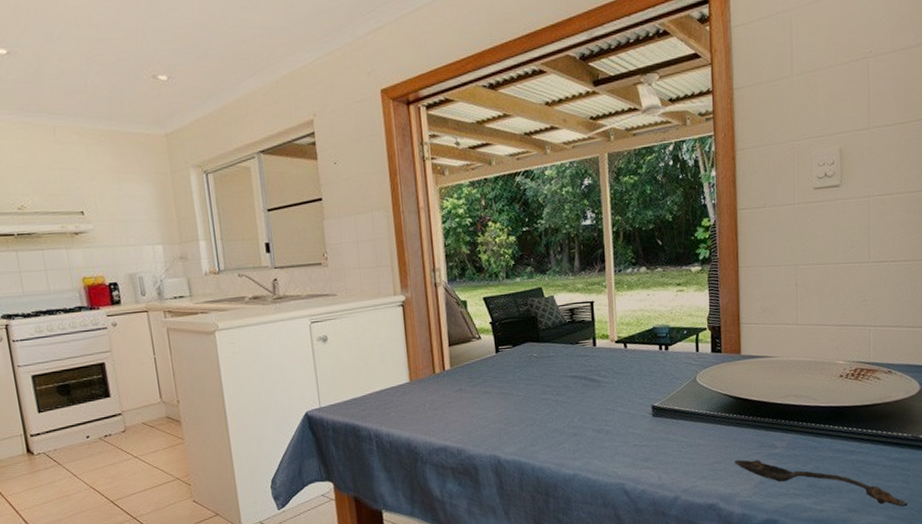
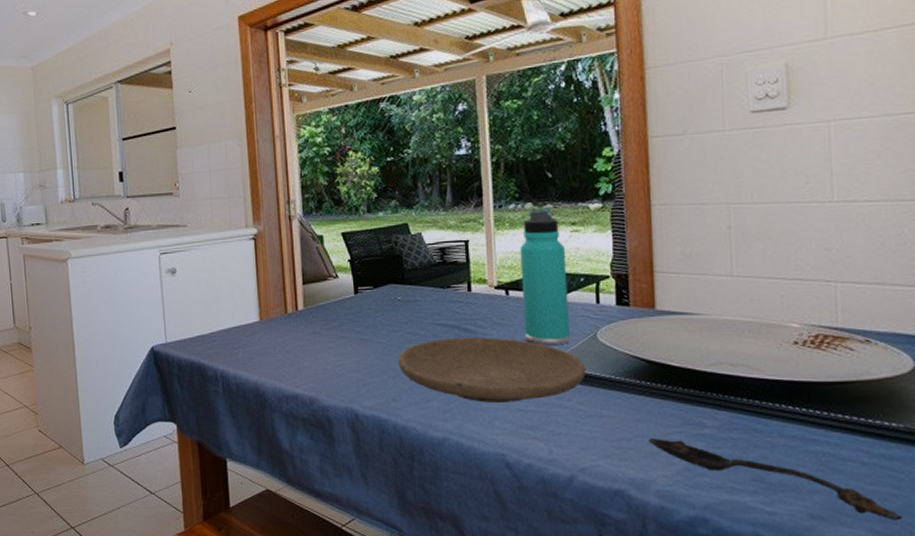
plate: none [534,385,688,442] -> present [398,336,587,403]
thermos bottle: none [636,272,675,389] -> present [520,208,570,345]

